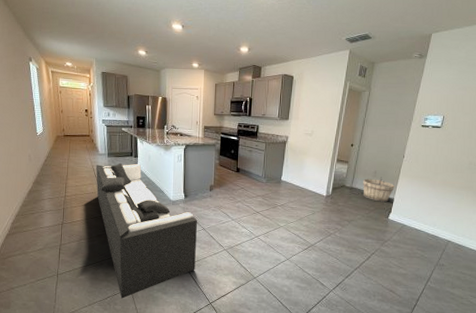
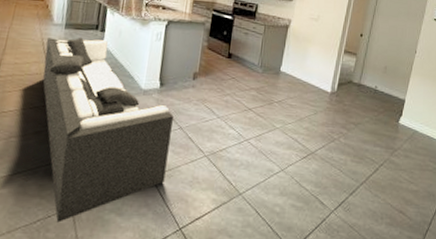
wooden bucket: present [363,177,395,202] -> none [372,73,406,103]

